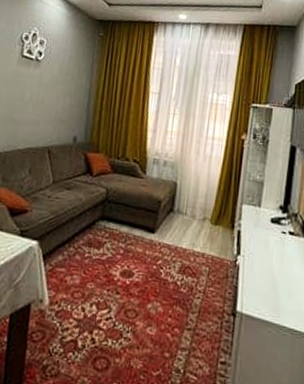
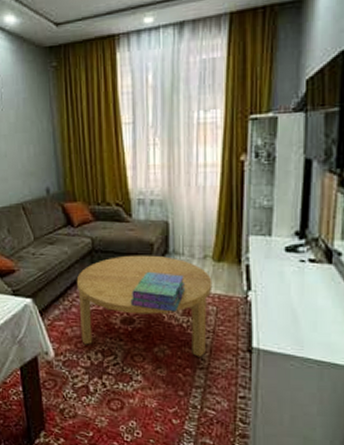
coffee table: none [79,209,208,318] -> present [76,255,213,357]
stack of books: none [132,226,185,269] -> present [130,271,186,312]

